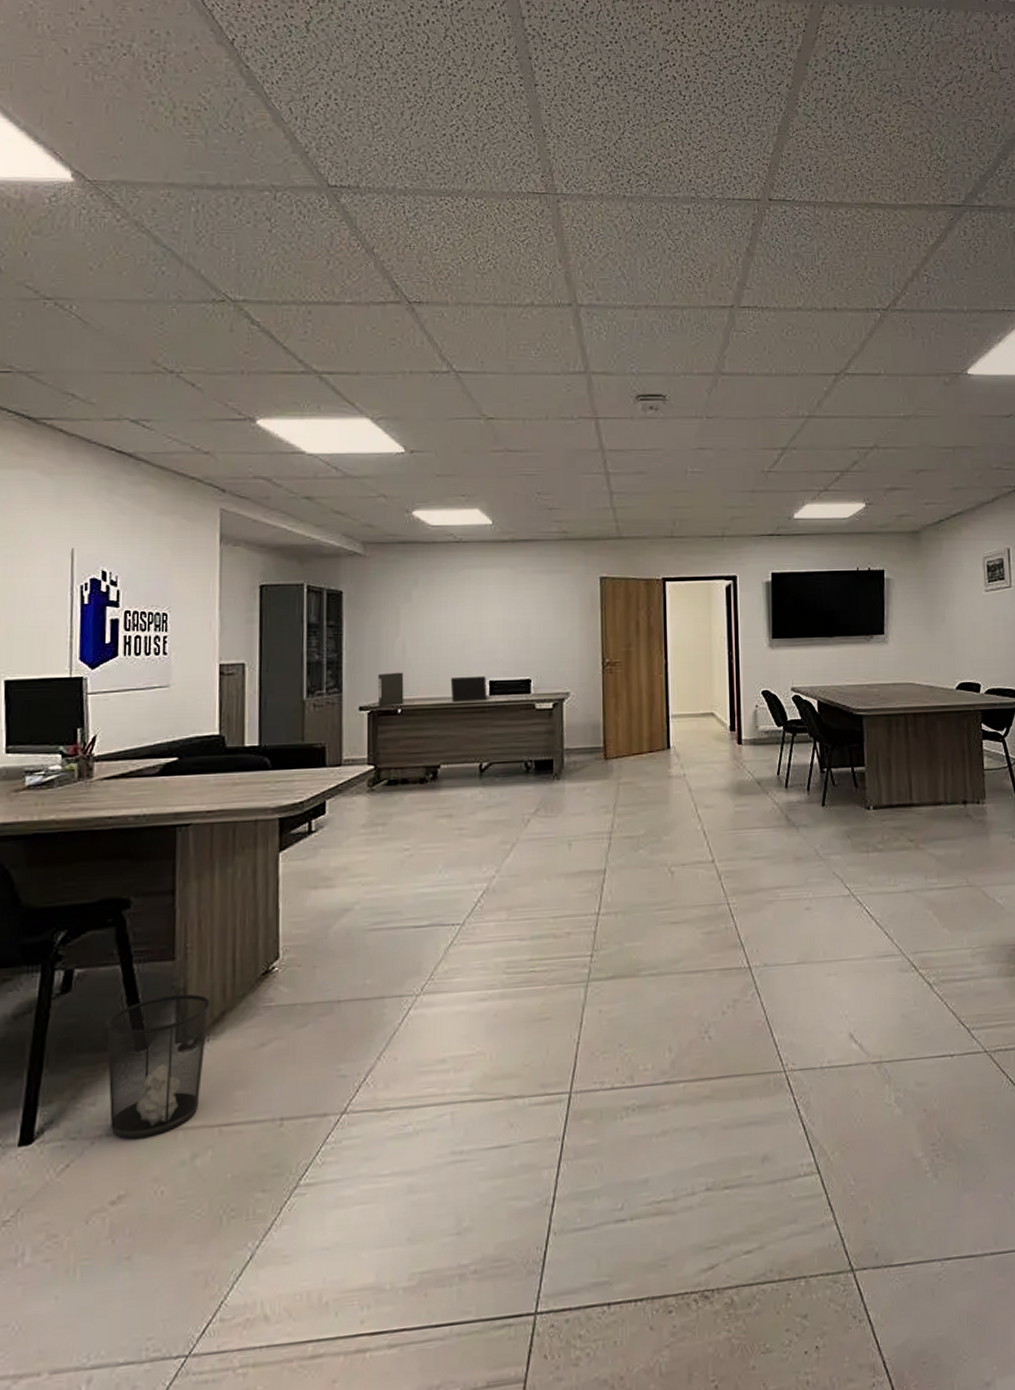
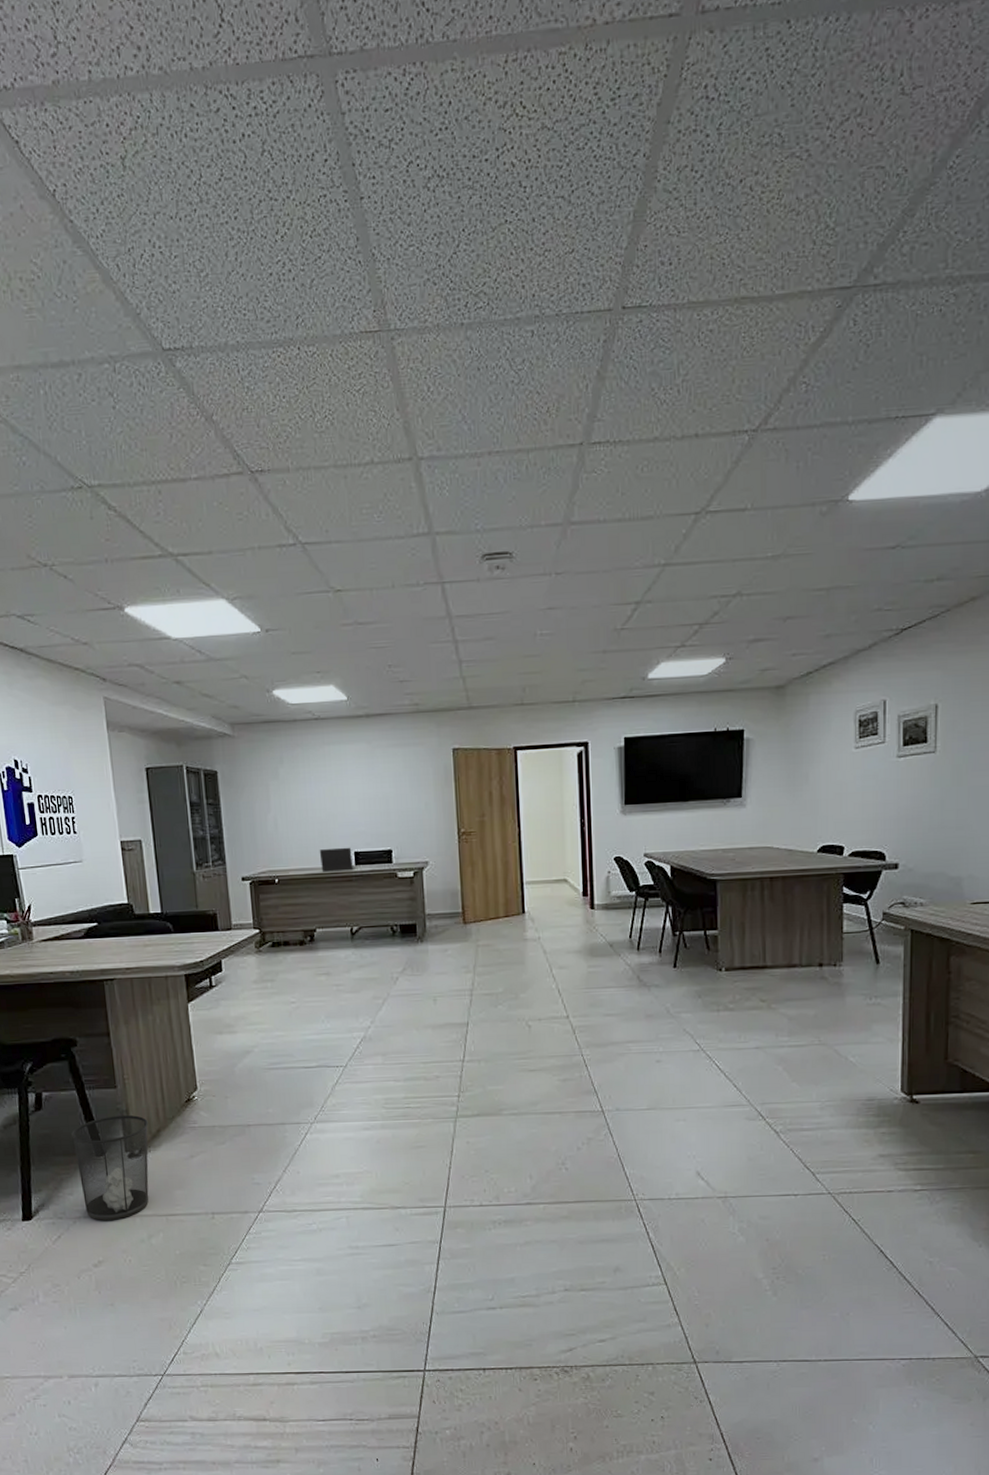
binder: present [377,672,404,707] -> none [255,845,280,878]

